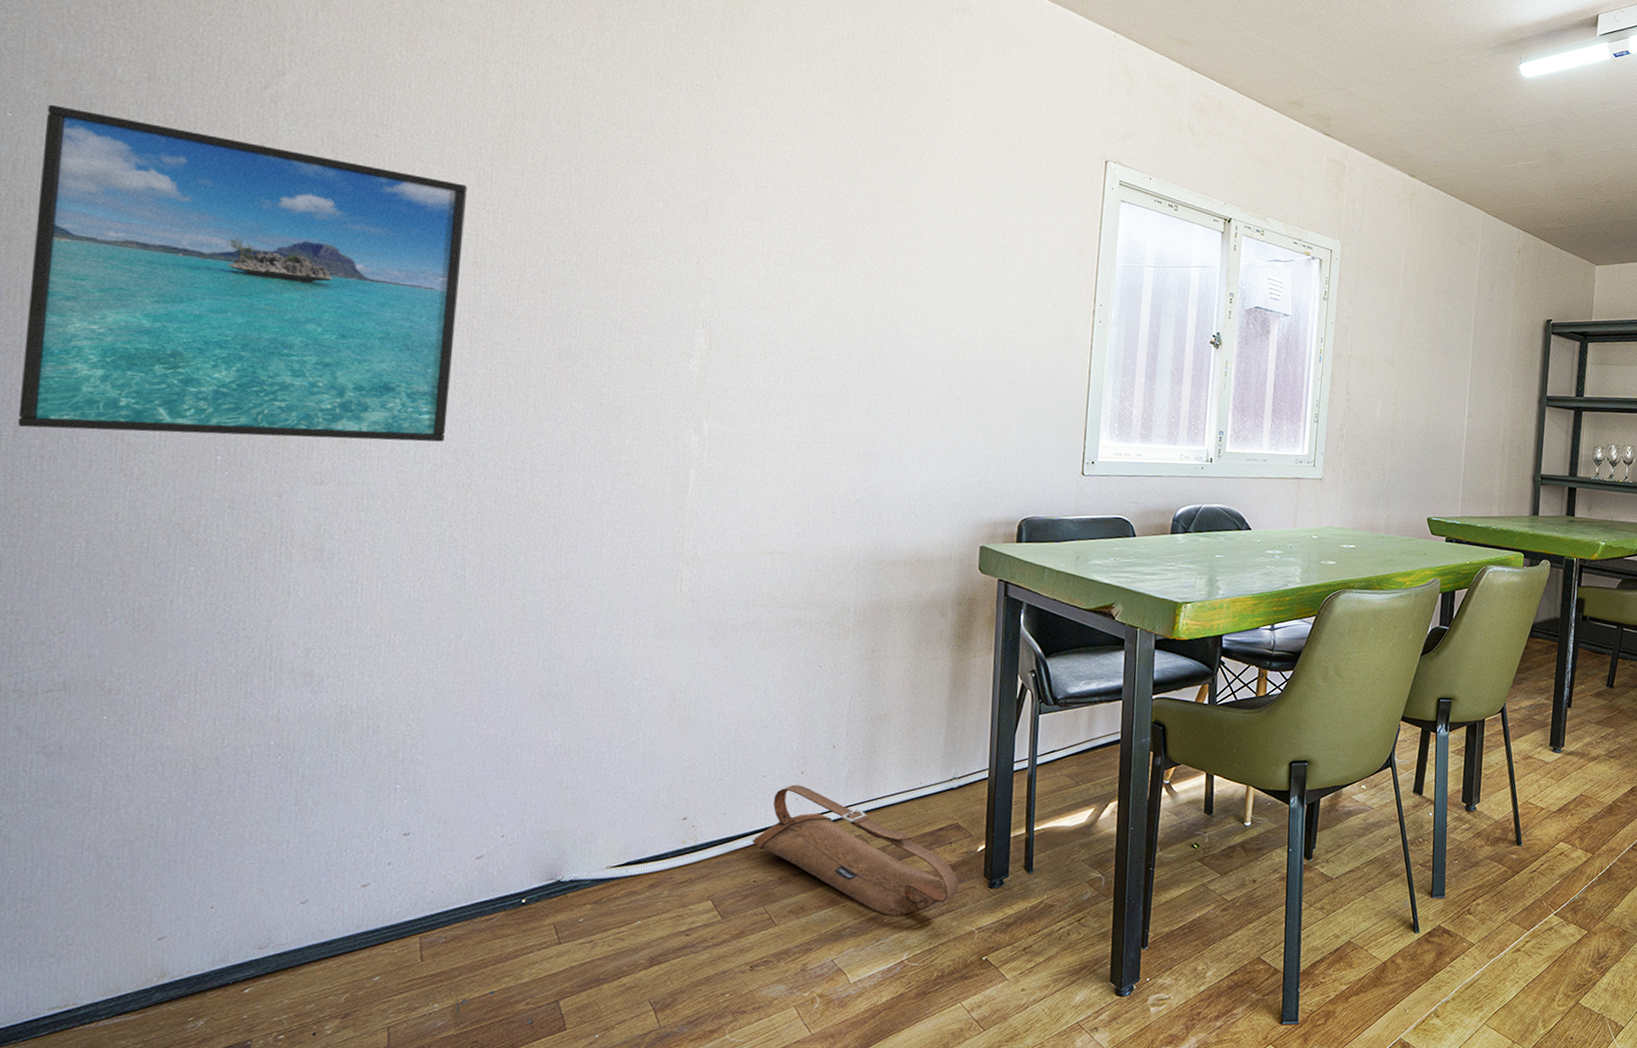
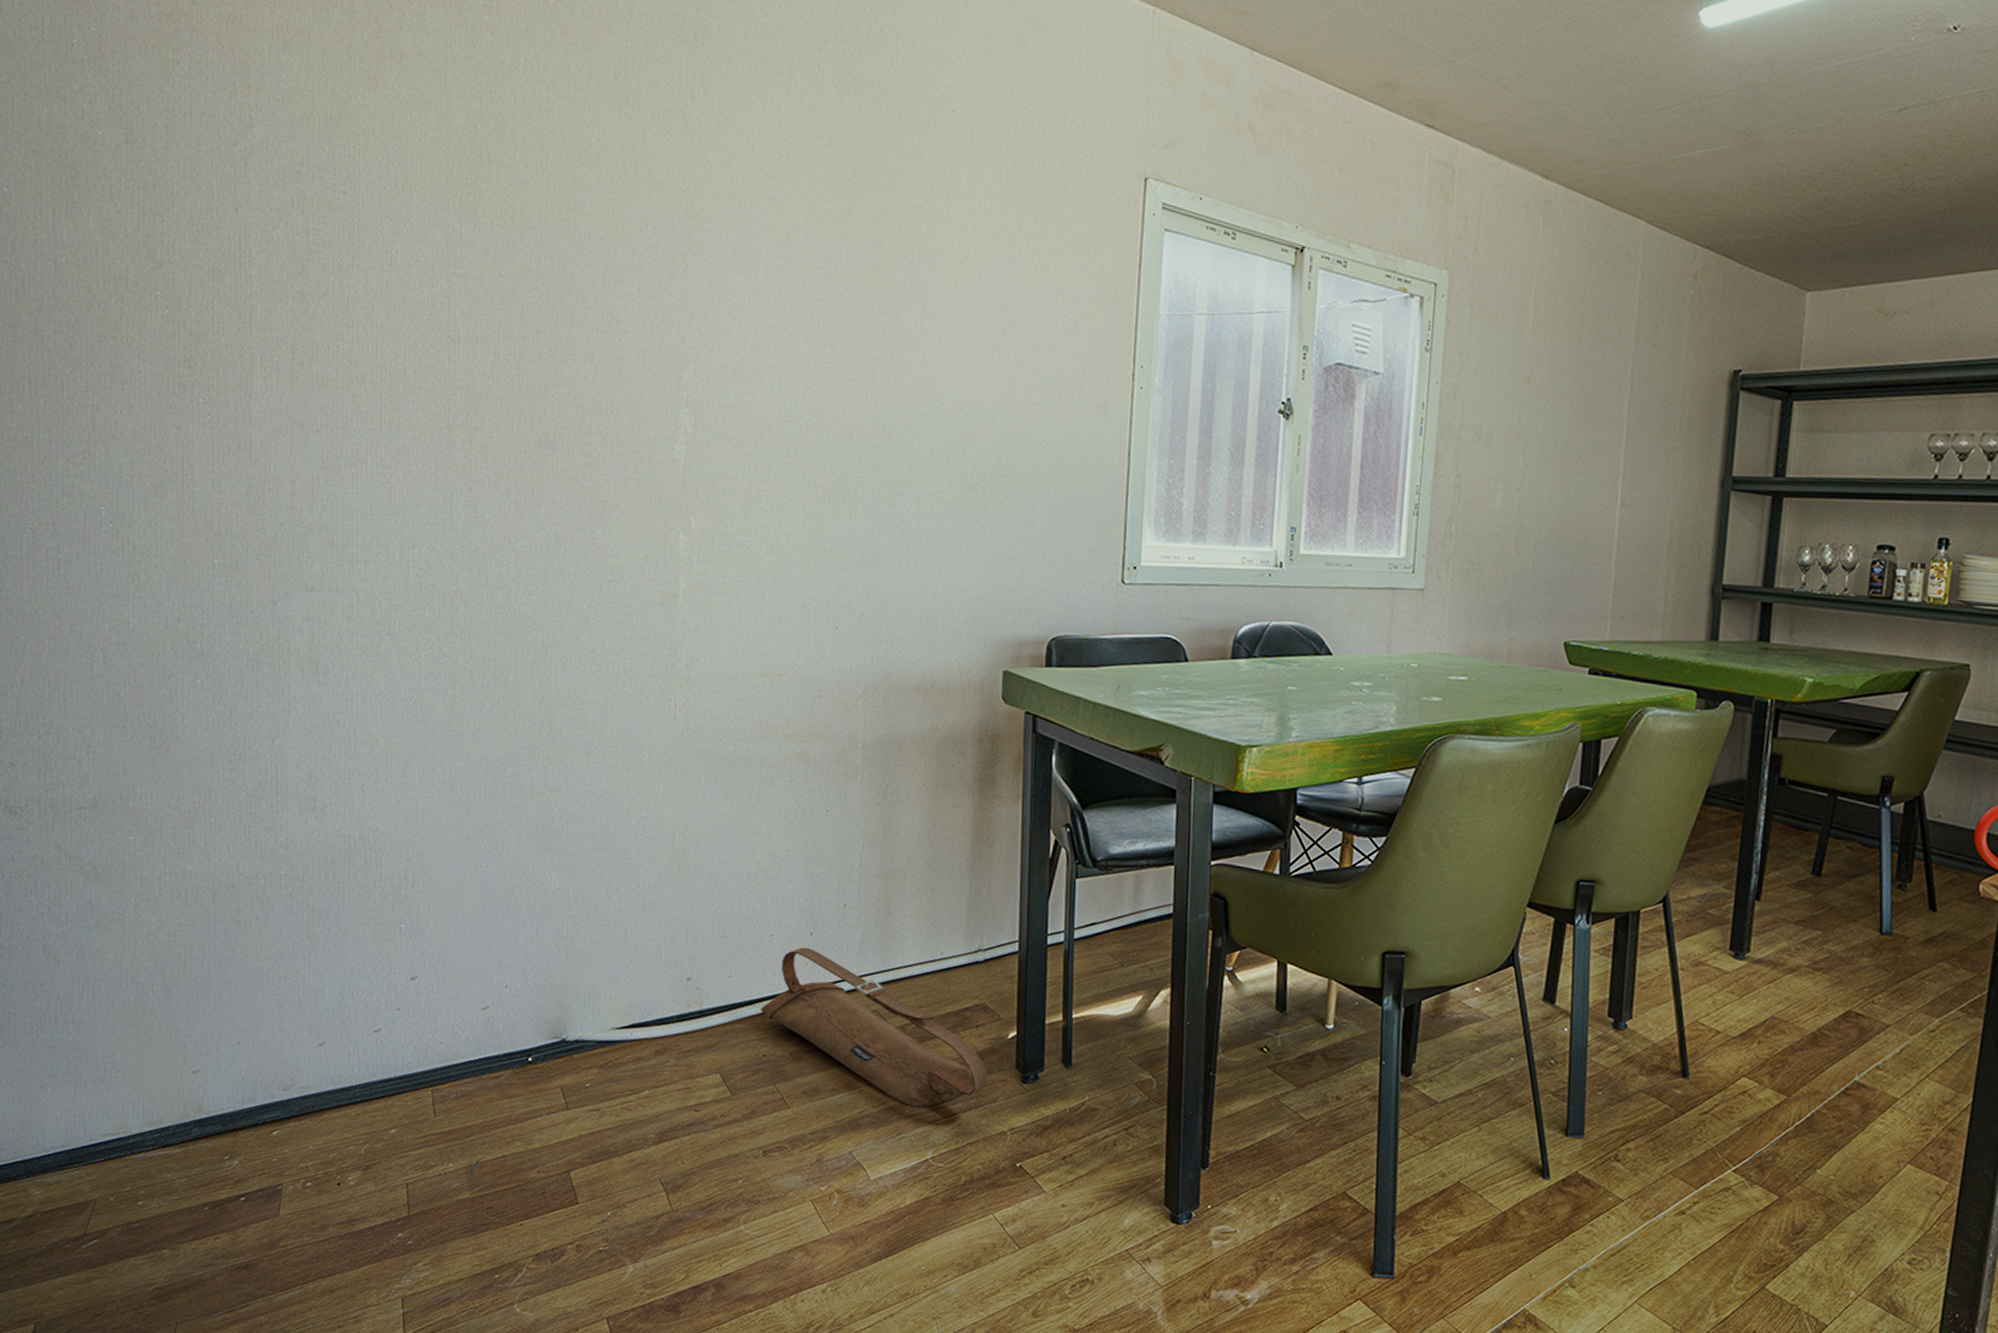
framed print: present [17,104,467,442] -> none [35,175,436,544]

